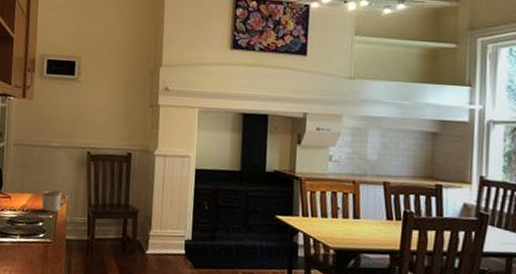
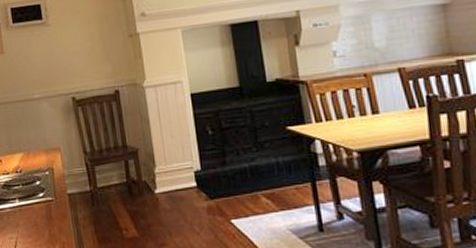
mug: present [42,190,68,213] -> none [33,144,62,169]

